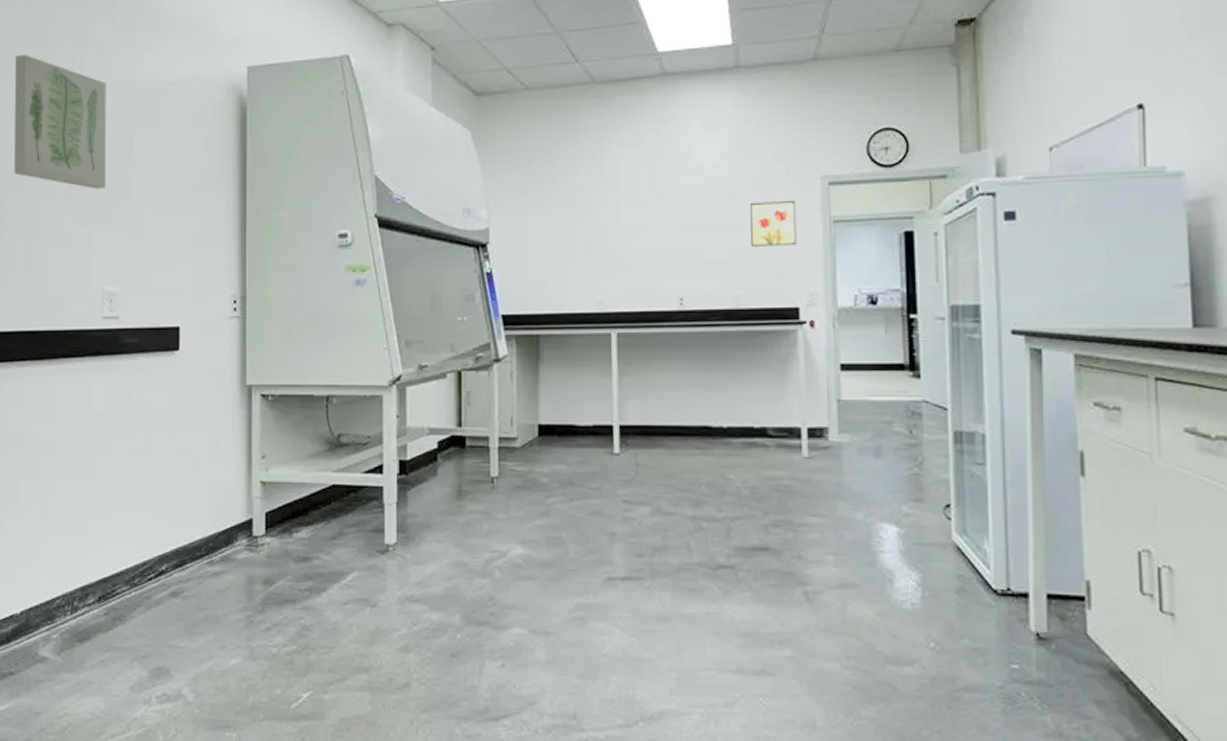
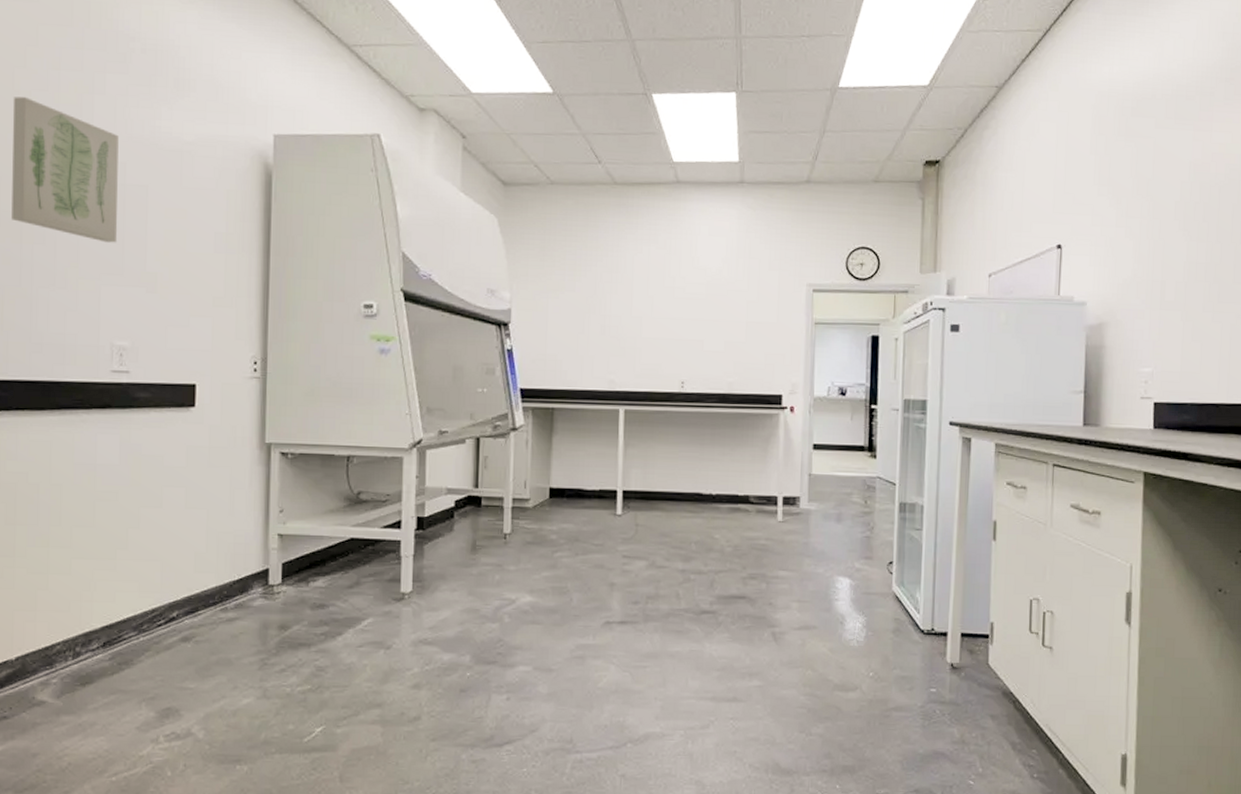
wall art: present [749,201,797,247] -> none [745,302,785,342]

